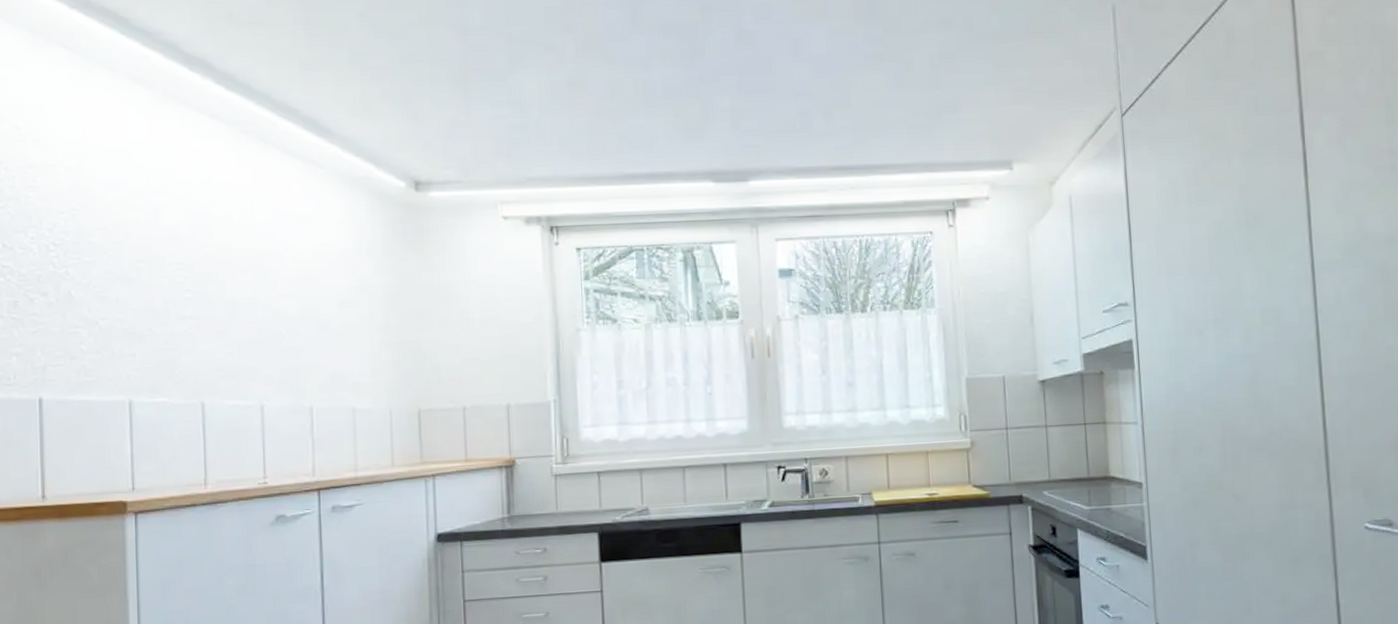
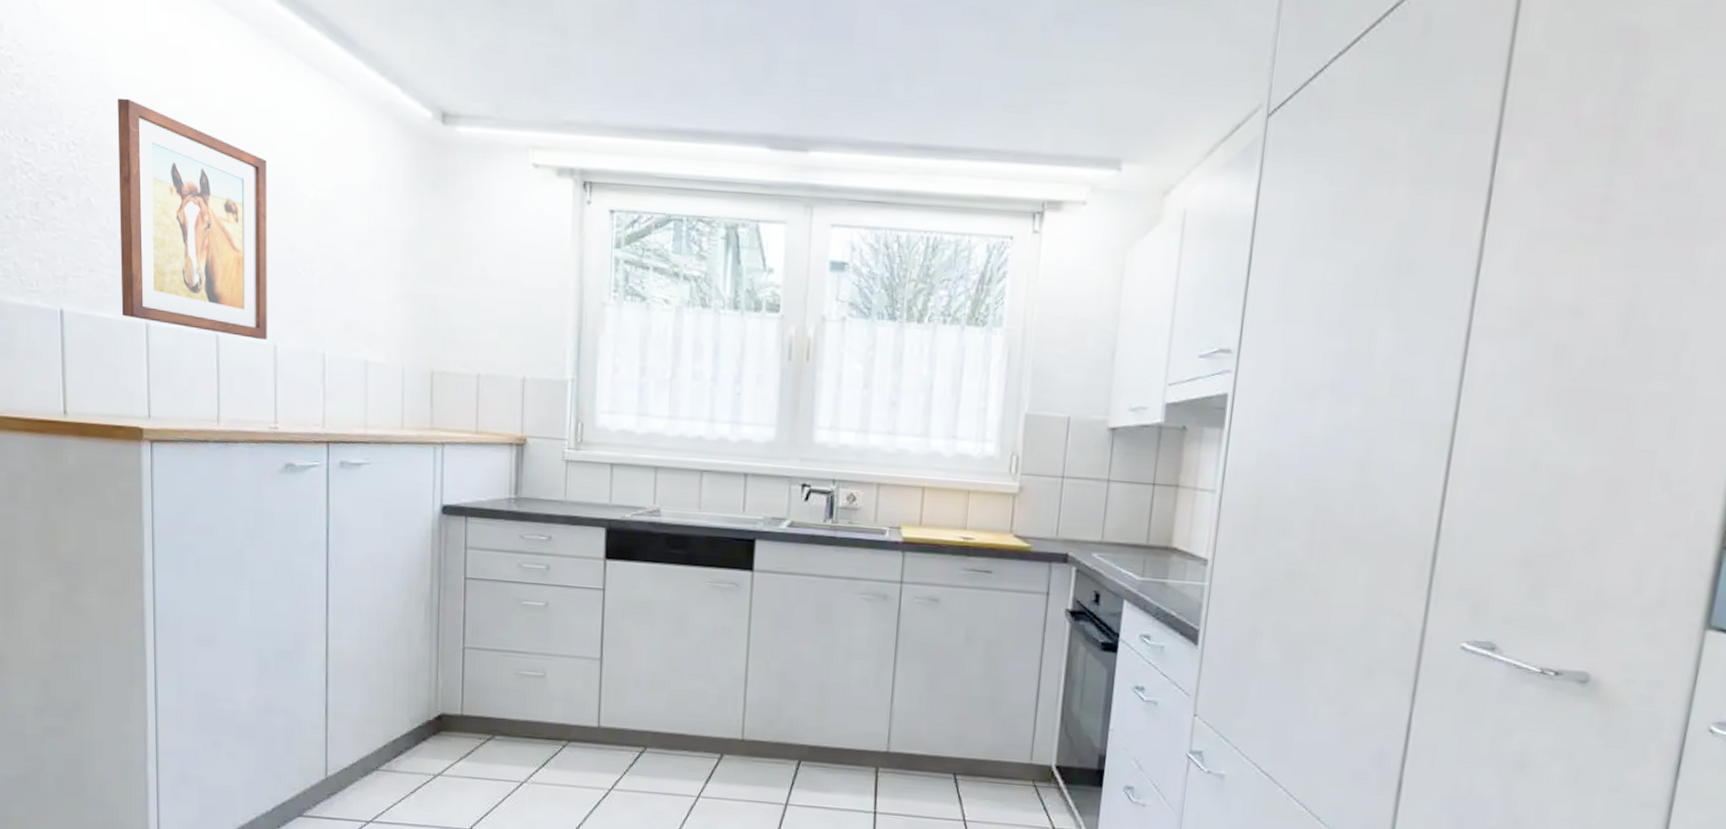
wall art: none [98,199,254,402] -> present [117,98,267,339]

